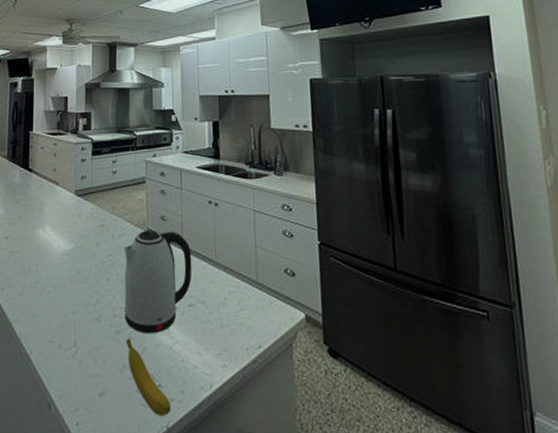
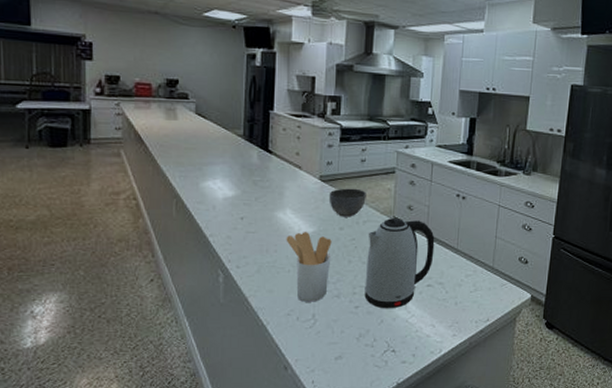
utensil holder: none [46,249,90,327] -> present [286,232,332,302]
bowl: none [84,201,120,232] -> present [328,188,366,217]
banana: present [125,339,172,416] -> none [364,313,403,374]

